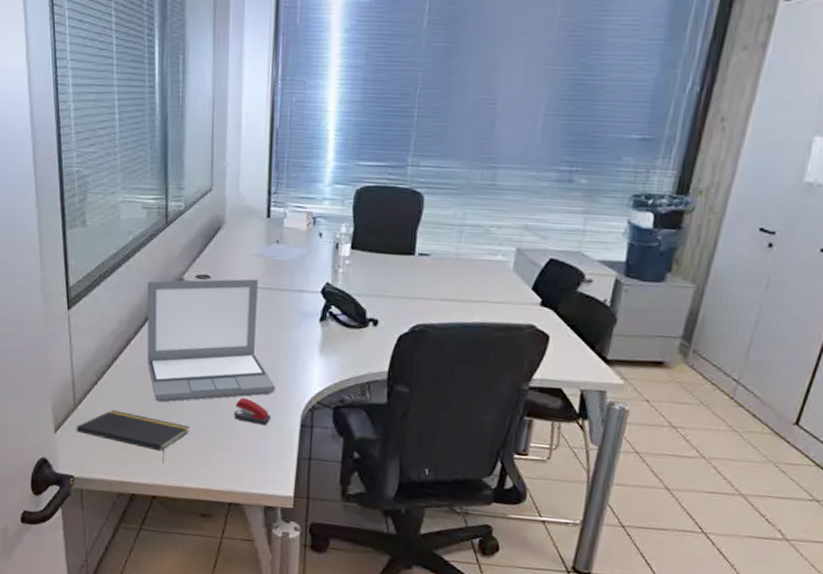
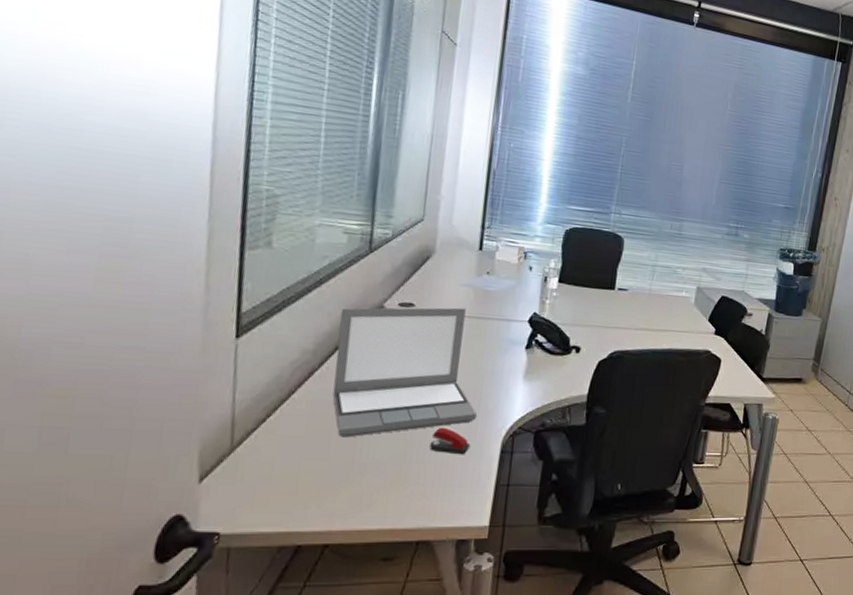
notepad: present [76,410,189,464] -> none [229,450,377,506]

